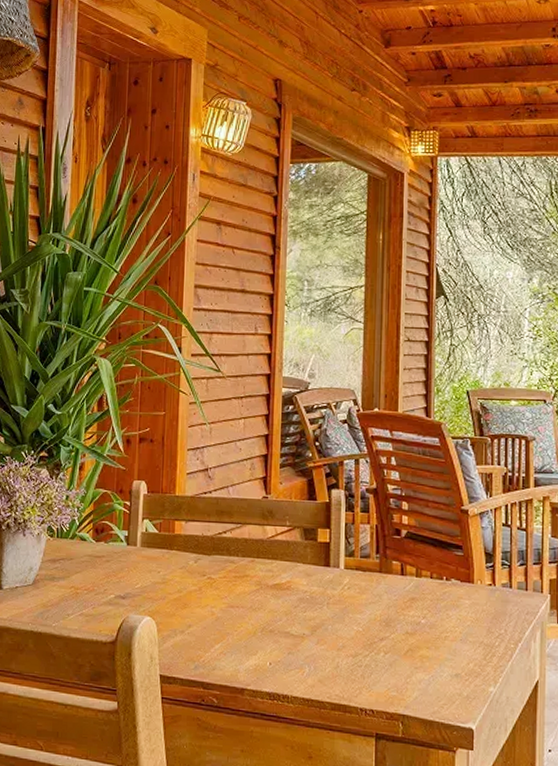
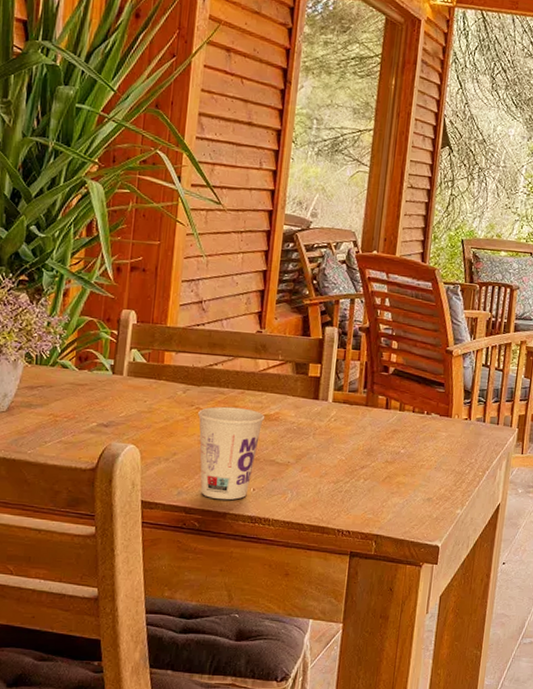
cup: none [210,575,277,675] -> present [198,406,265,500]

